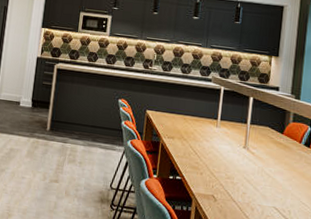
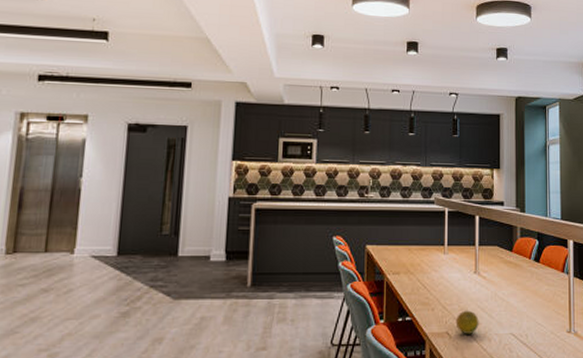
fruit: none [221,179,244,201] -> present [455,310,479,334]

